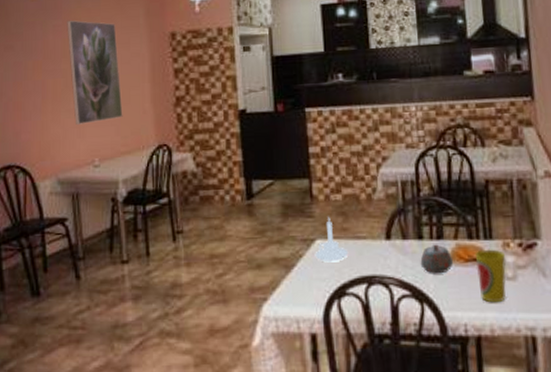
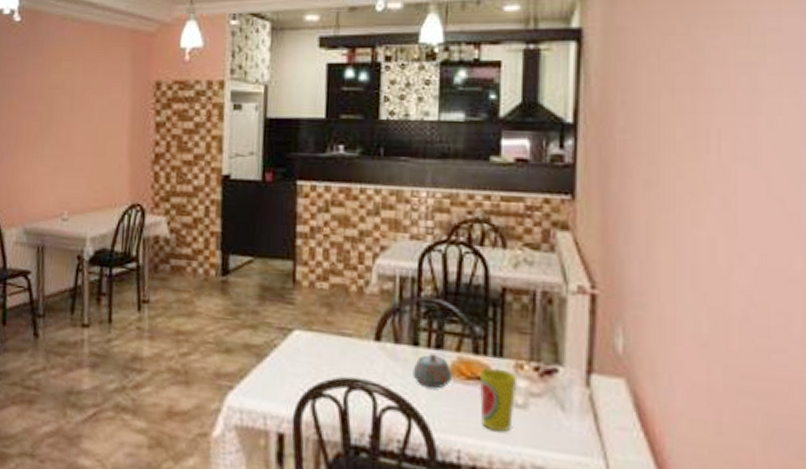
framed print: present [67,20,123,125] -> none [46,58,98,173]
candle holder: present [315,216,349,263] -> none [291,305,330,358]

